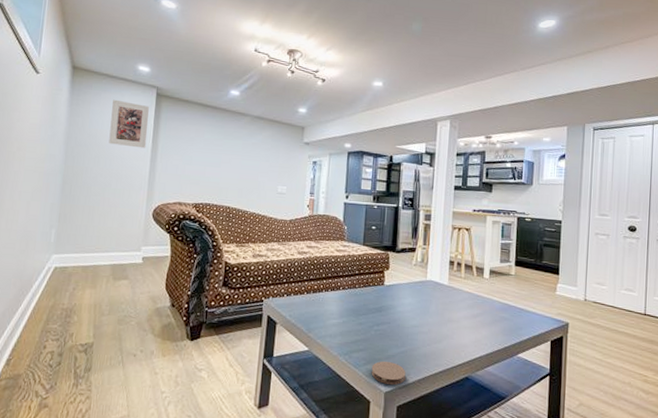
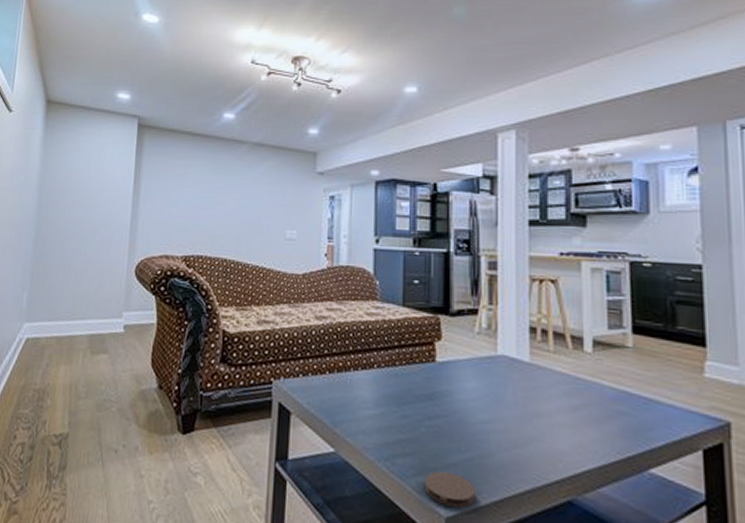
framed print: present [109,99,150,148] -> none [85,135,131,191]

